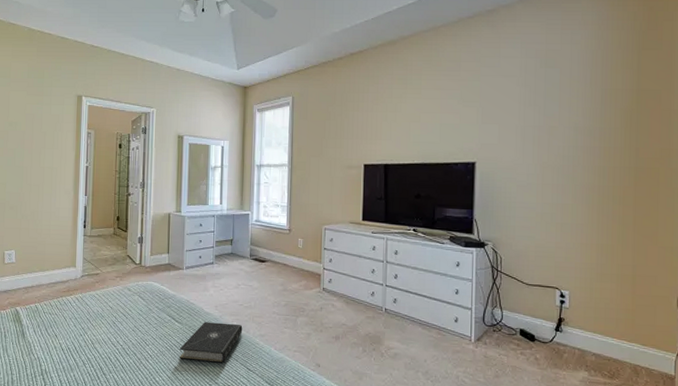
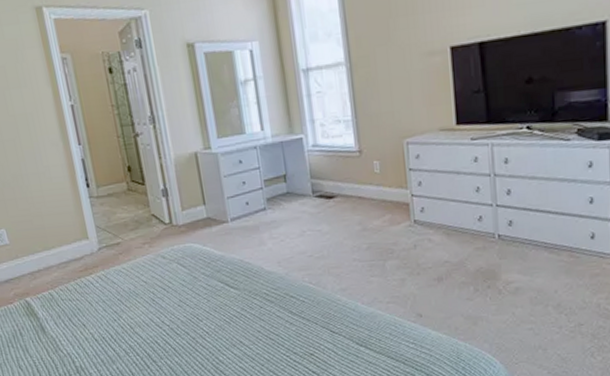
book: present [180,322,243,363] -> none [242,280,318,332]

